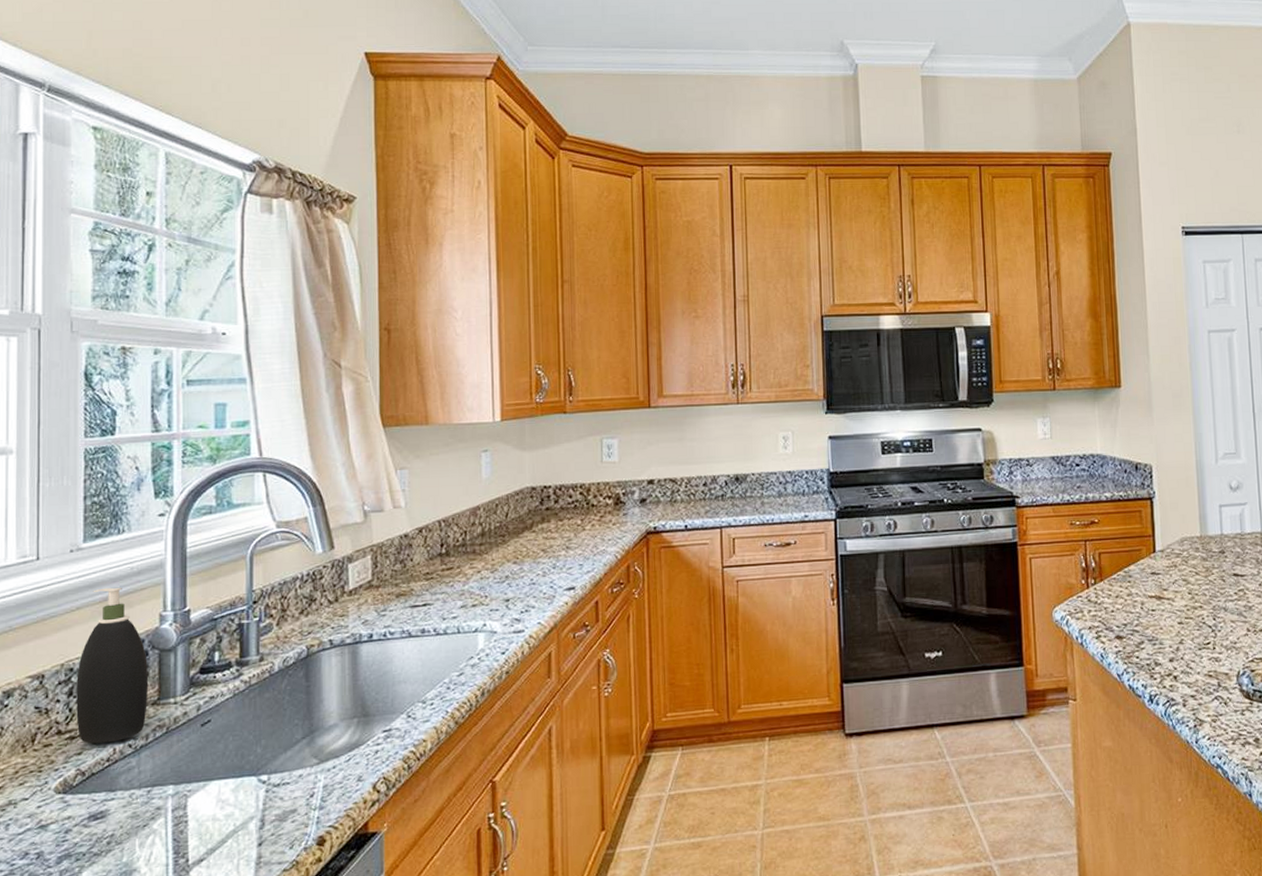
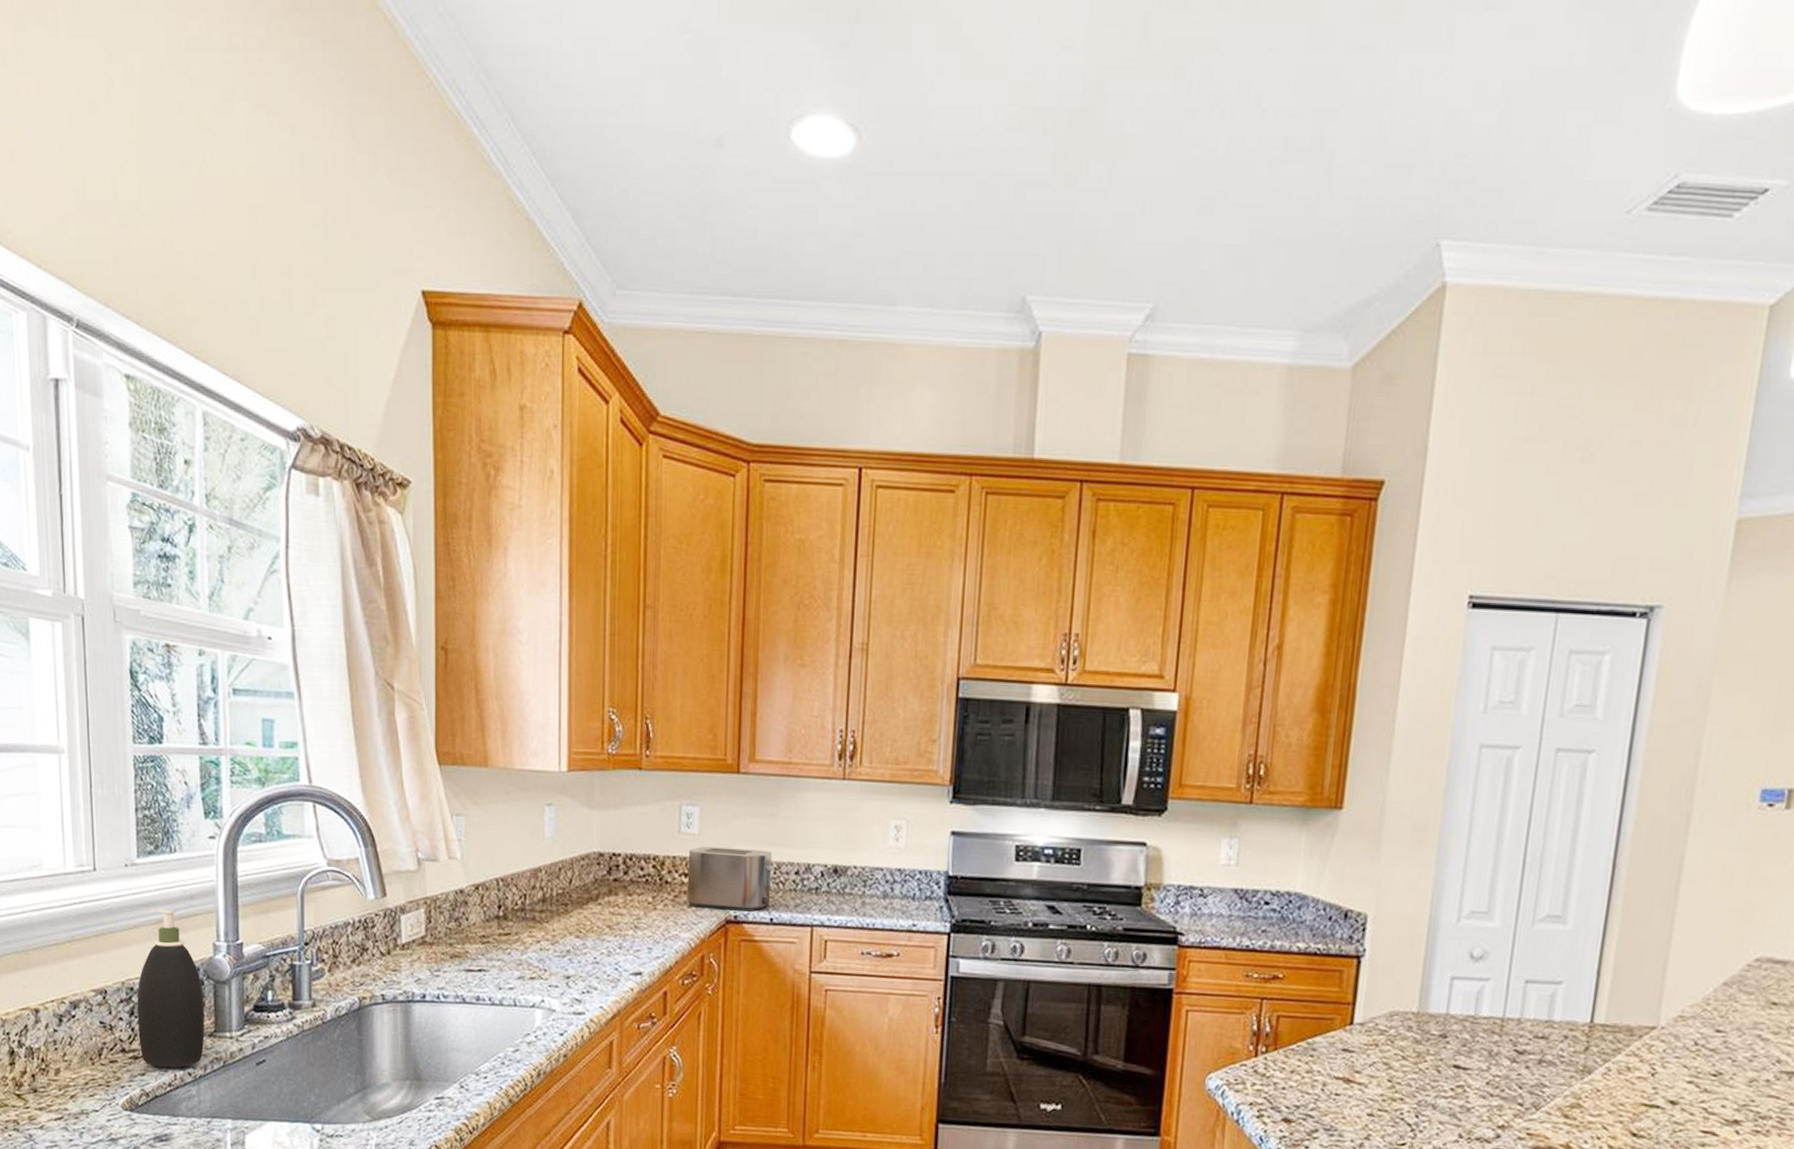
toaster: none [610,469,686,523] -> present [686,846,775,912]

